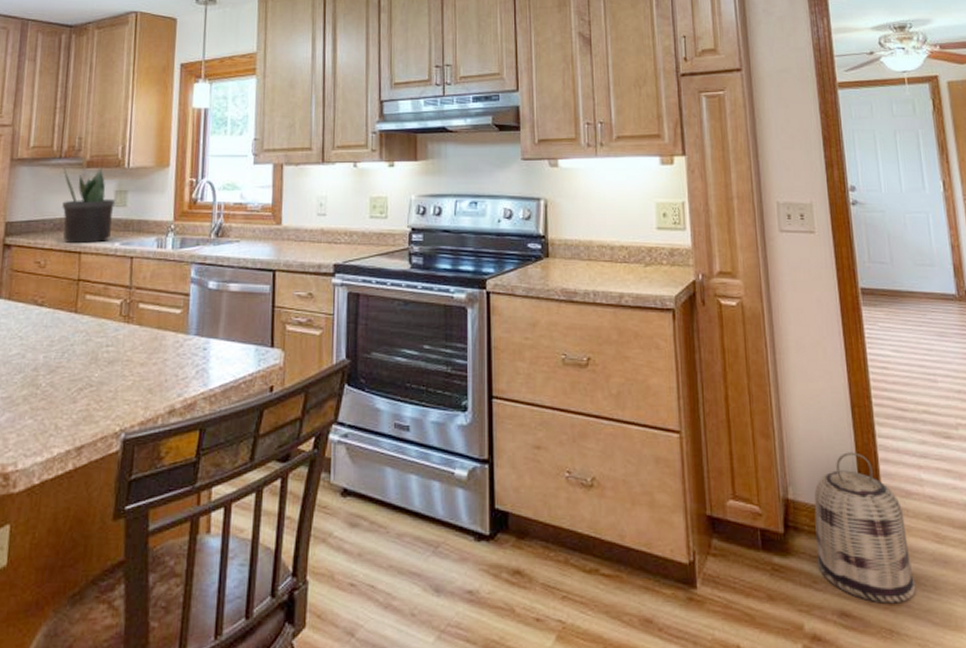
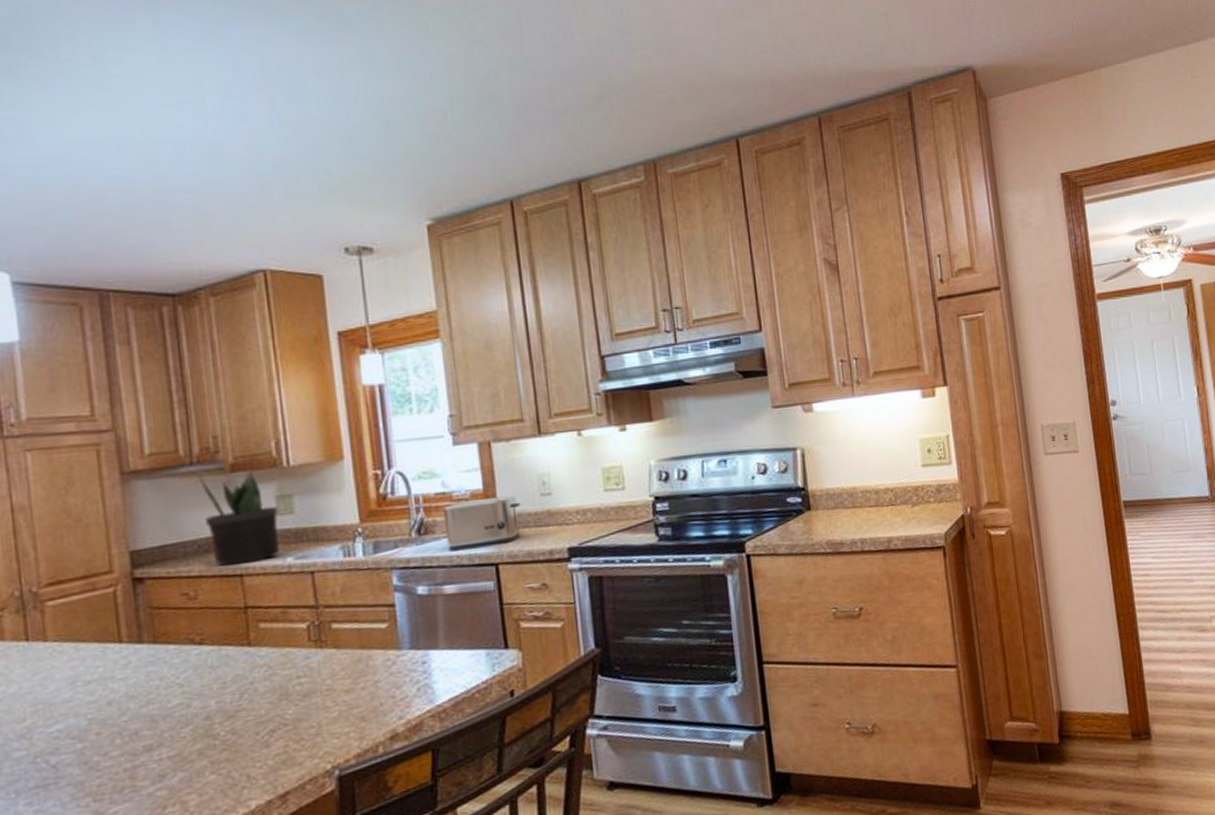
toaster: none [237,211,301,254] -> present [443,494,521,551]
basket: present [814,452,916,604] -> none [1085,658,1177,789]

